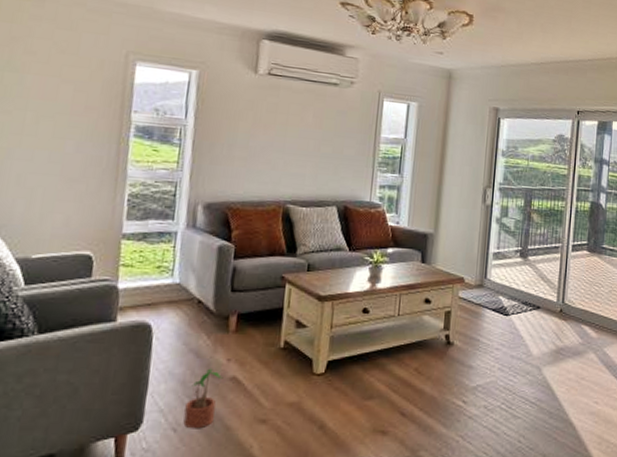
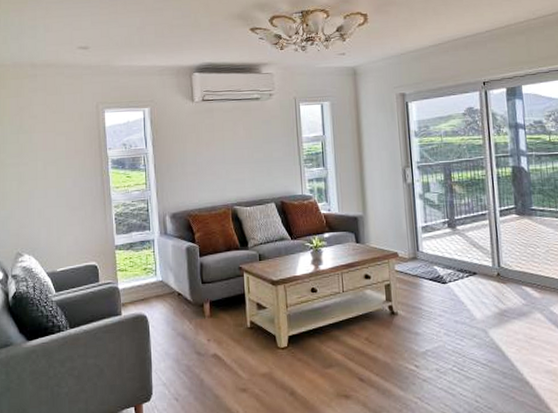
potted plant: present [183,368,223,429] -> none [182,347,207,398]

